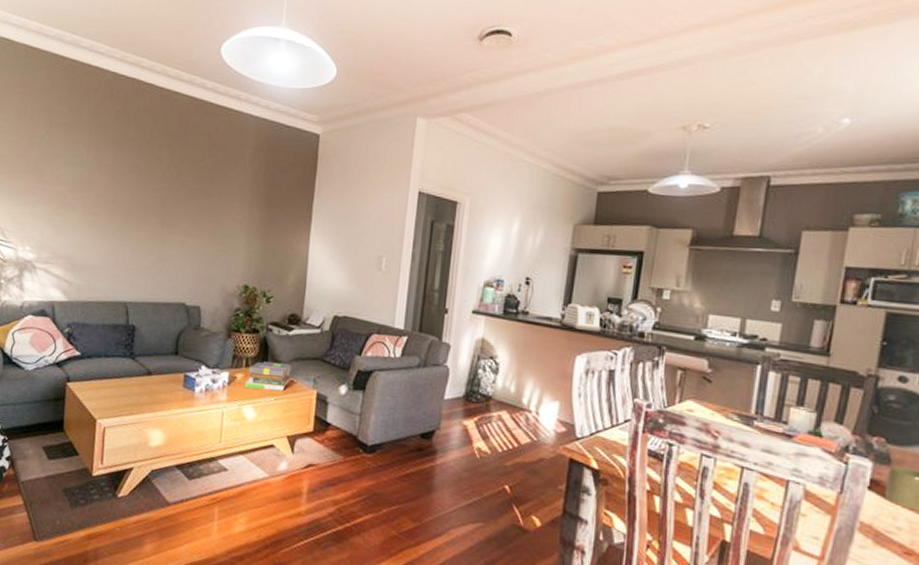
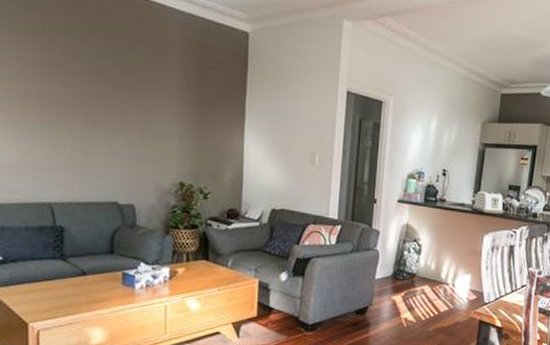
books: present [245,361,290,392] -> none [187,255,232,282]

